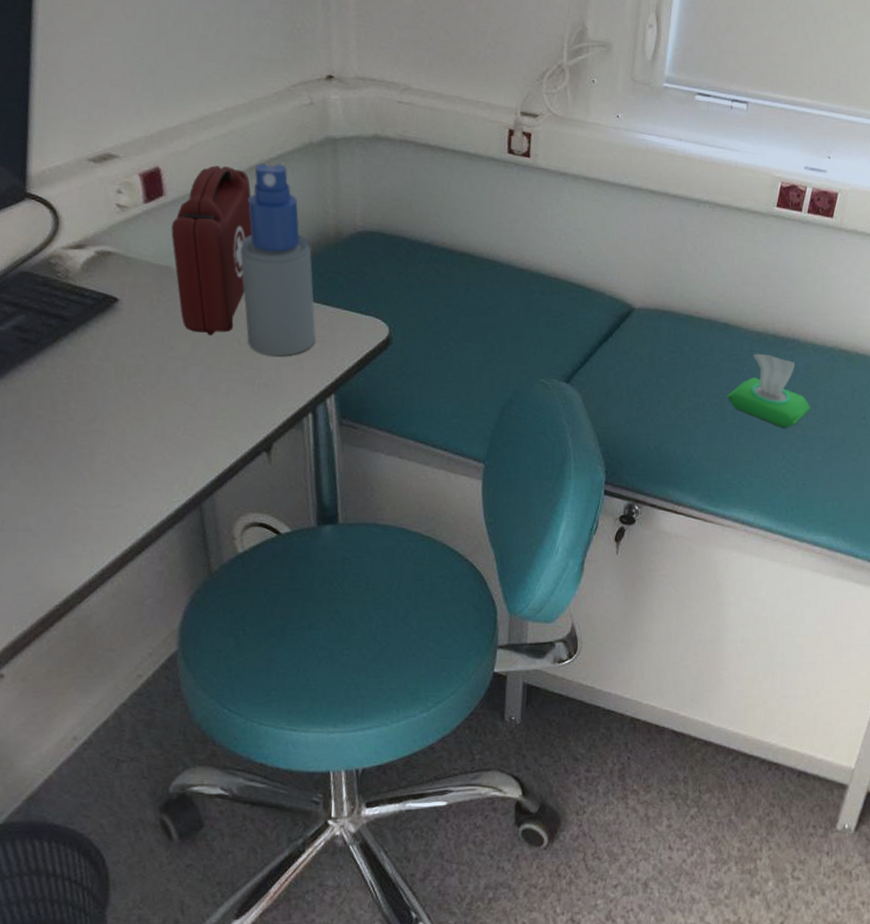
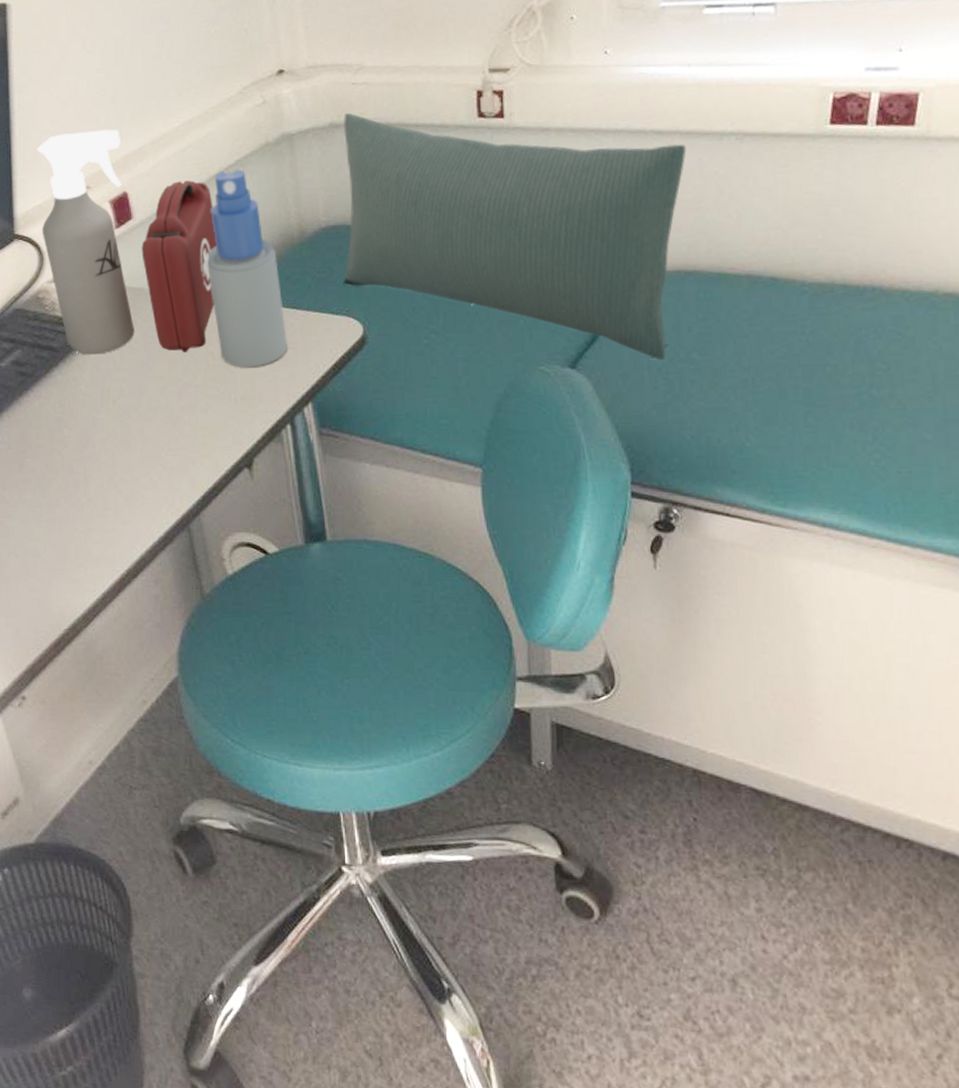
spray bottle: none [59,96,158,329] -> present [37,129,134,355]
pillow: none [374,128,673,383] -> present [343,112,687,361]
wet wipes pack: present [726,353,811,428] -> none [783,309,909,402]

